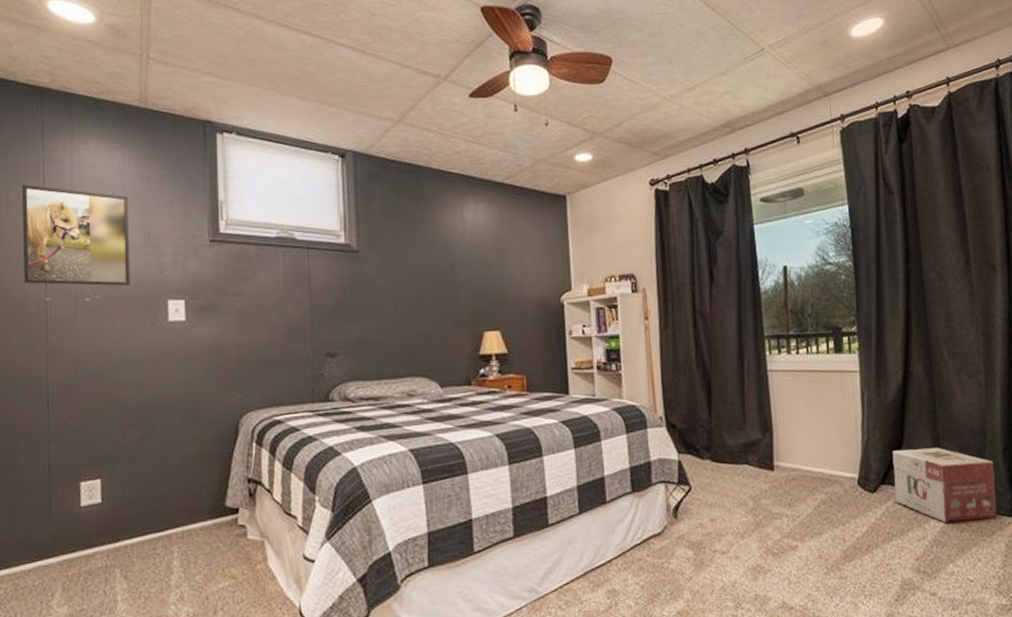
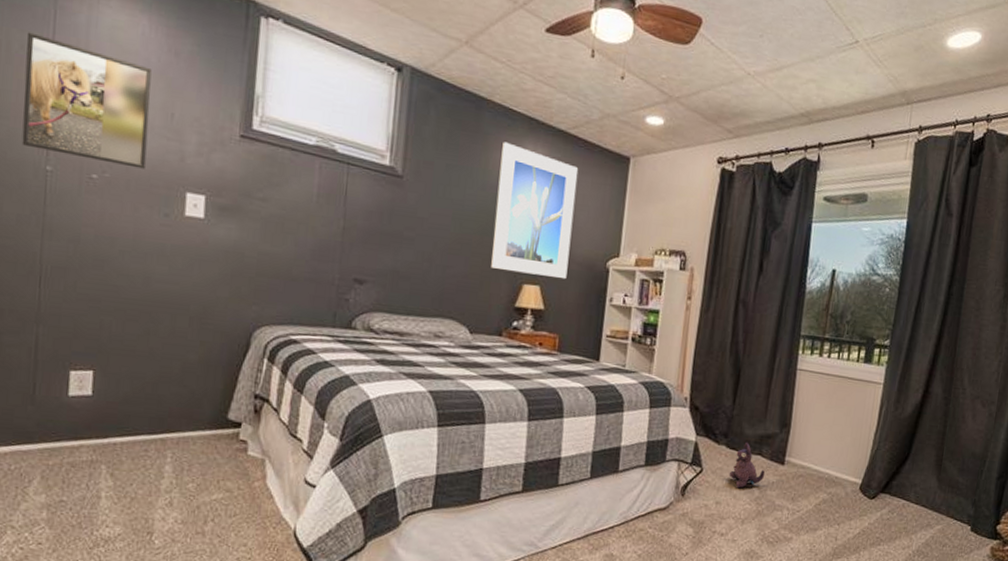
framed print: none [445,202,524,322] -> present [491,142,578,279]
plush toy: none [718,452,756,502] -> present [729,442,765,489]
cardboard box: present [892,447,997,522] -> none [891,463,986,538]

